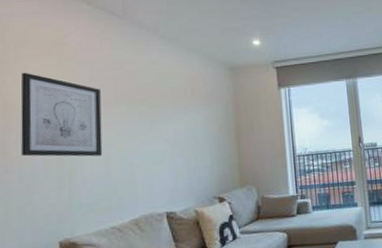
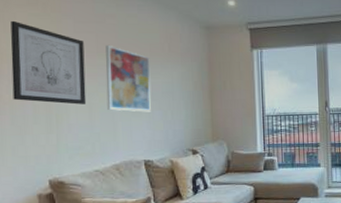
wall art: none [124,91,173,161] -> present [106,44,151,112]

